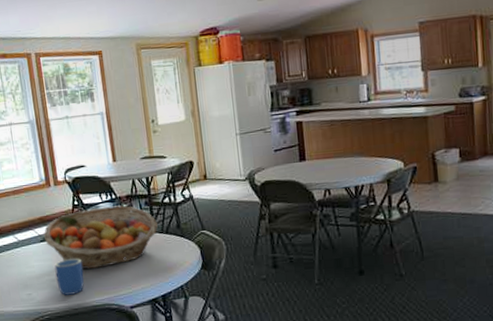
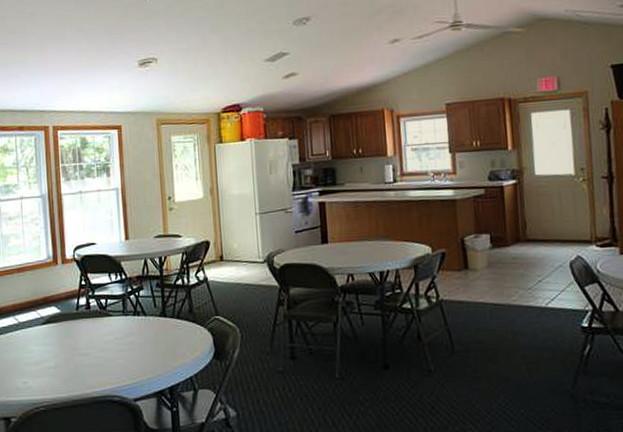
fruit basket: present [44,205,158,270] -> none [47,286,169,356]
mug: present [54,258,84,295] -> none [55,344,86,385]

